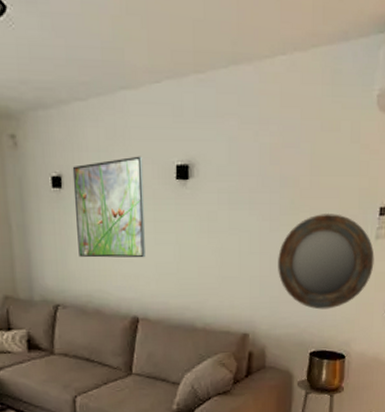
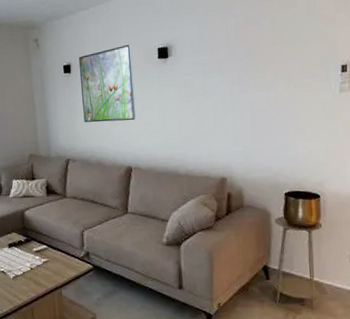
home mirror: present [278,214,374,310] -> none [248,73,341,156]

